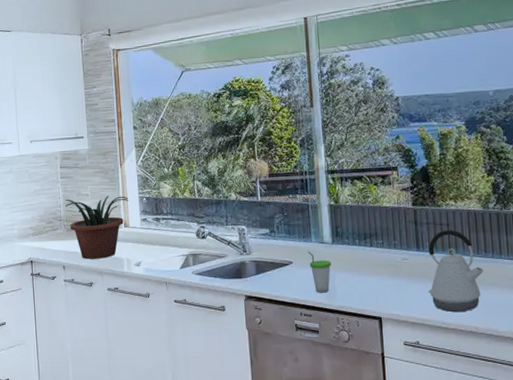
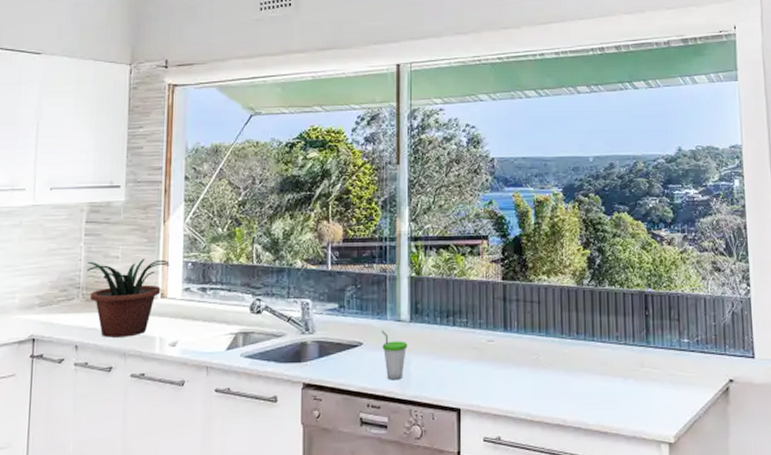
kettle: present [428,229,484,313] -> none [513,308,575,403]

